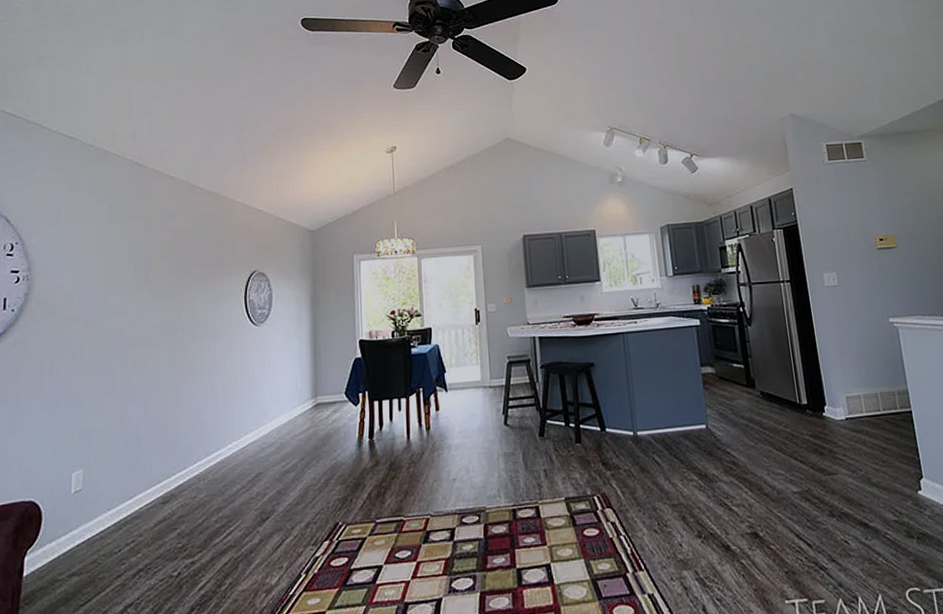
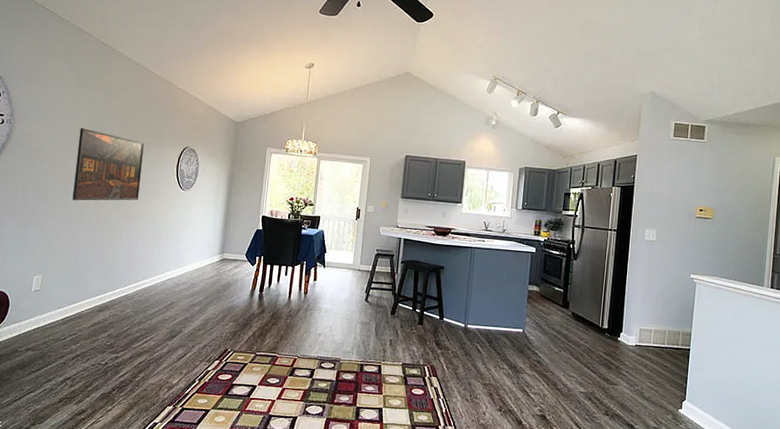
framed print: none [115,270,202,363] -> present [72,127,145,201]

